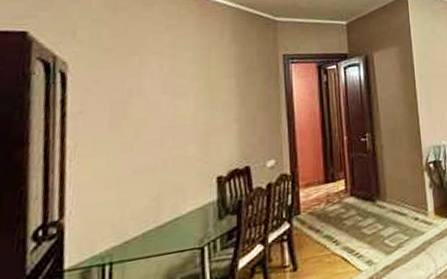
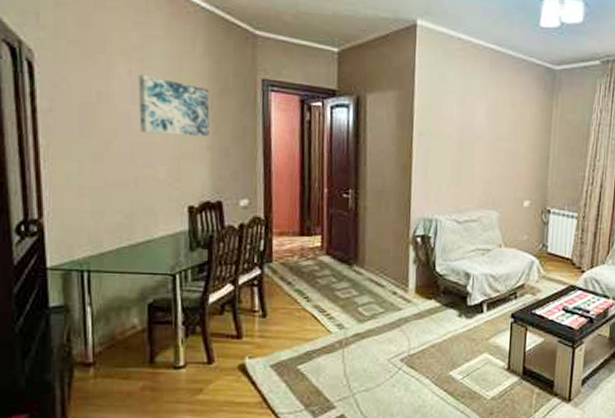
wall art: none [169,67,237,118] -> present [138,74,210,137]

